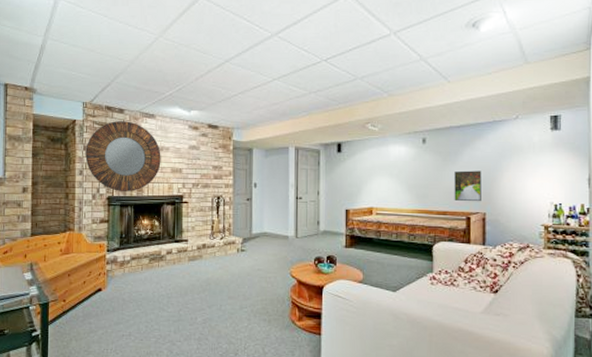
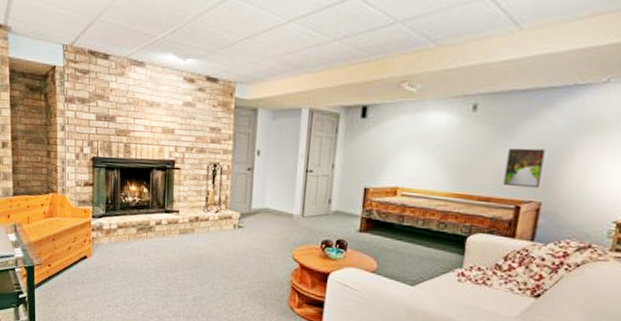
home mirror: present [85,121,161,192] -> none [67,69,151,153]

